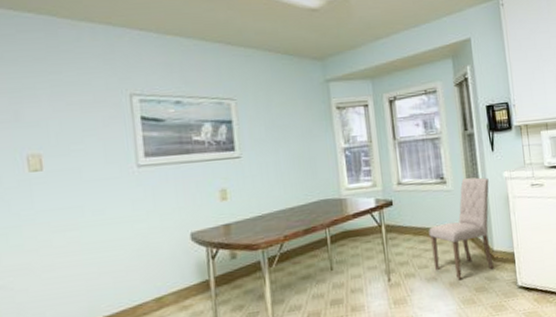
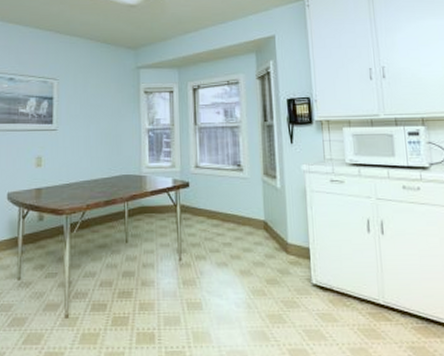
dining chair: present [429,177,494,279] -> none [222,168,287,268]

